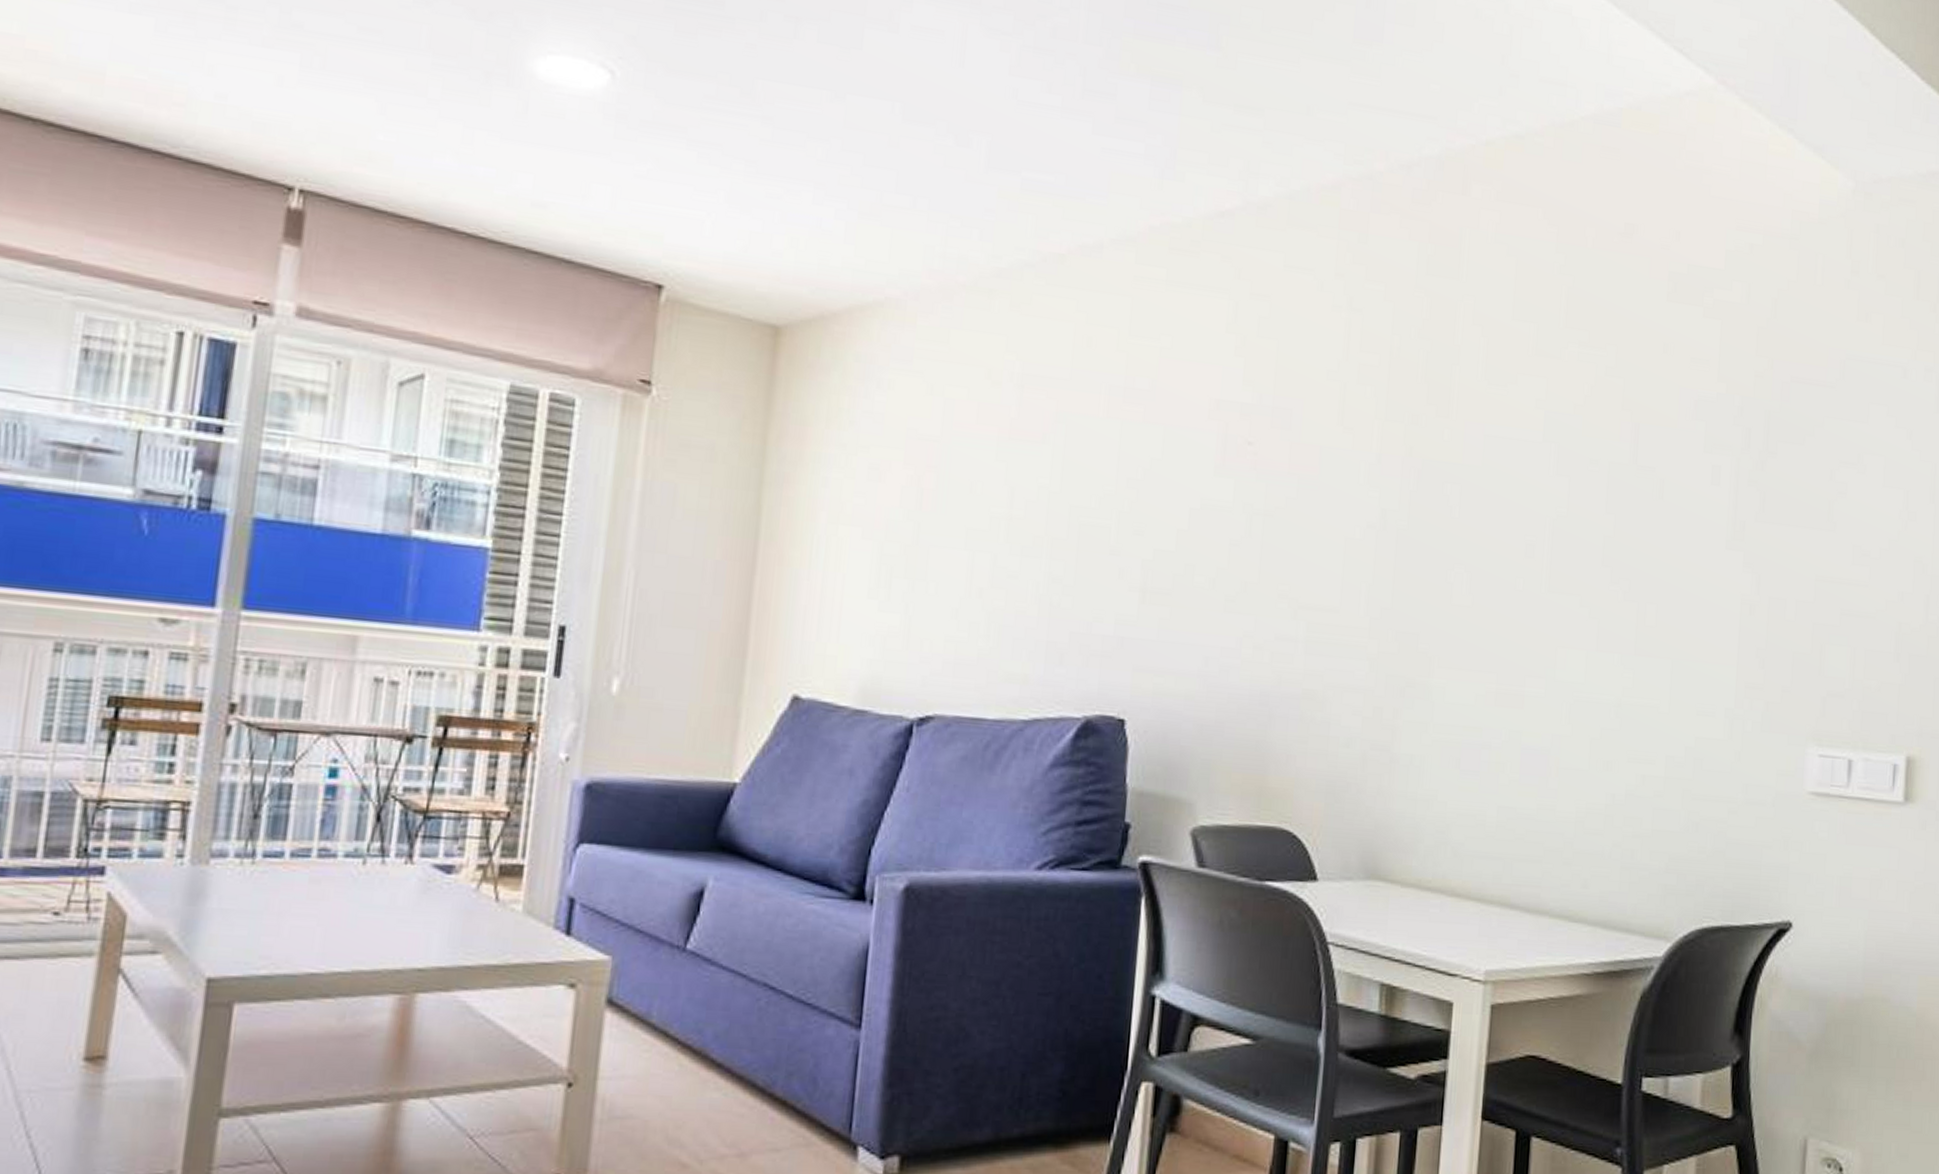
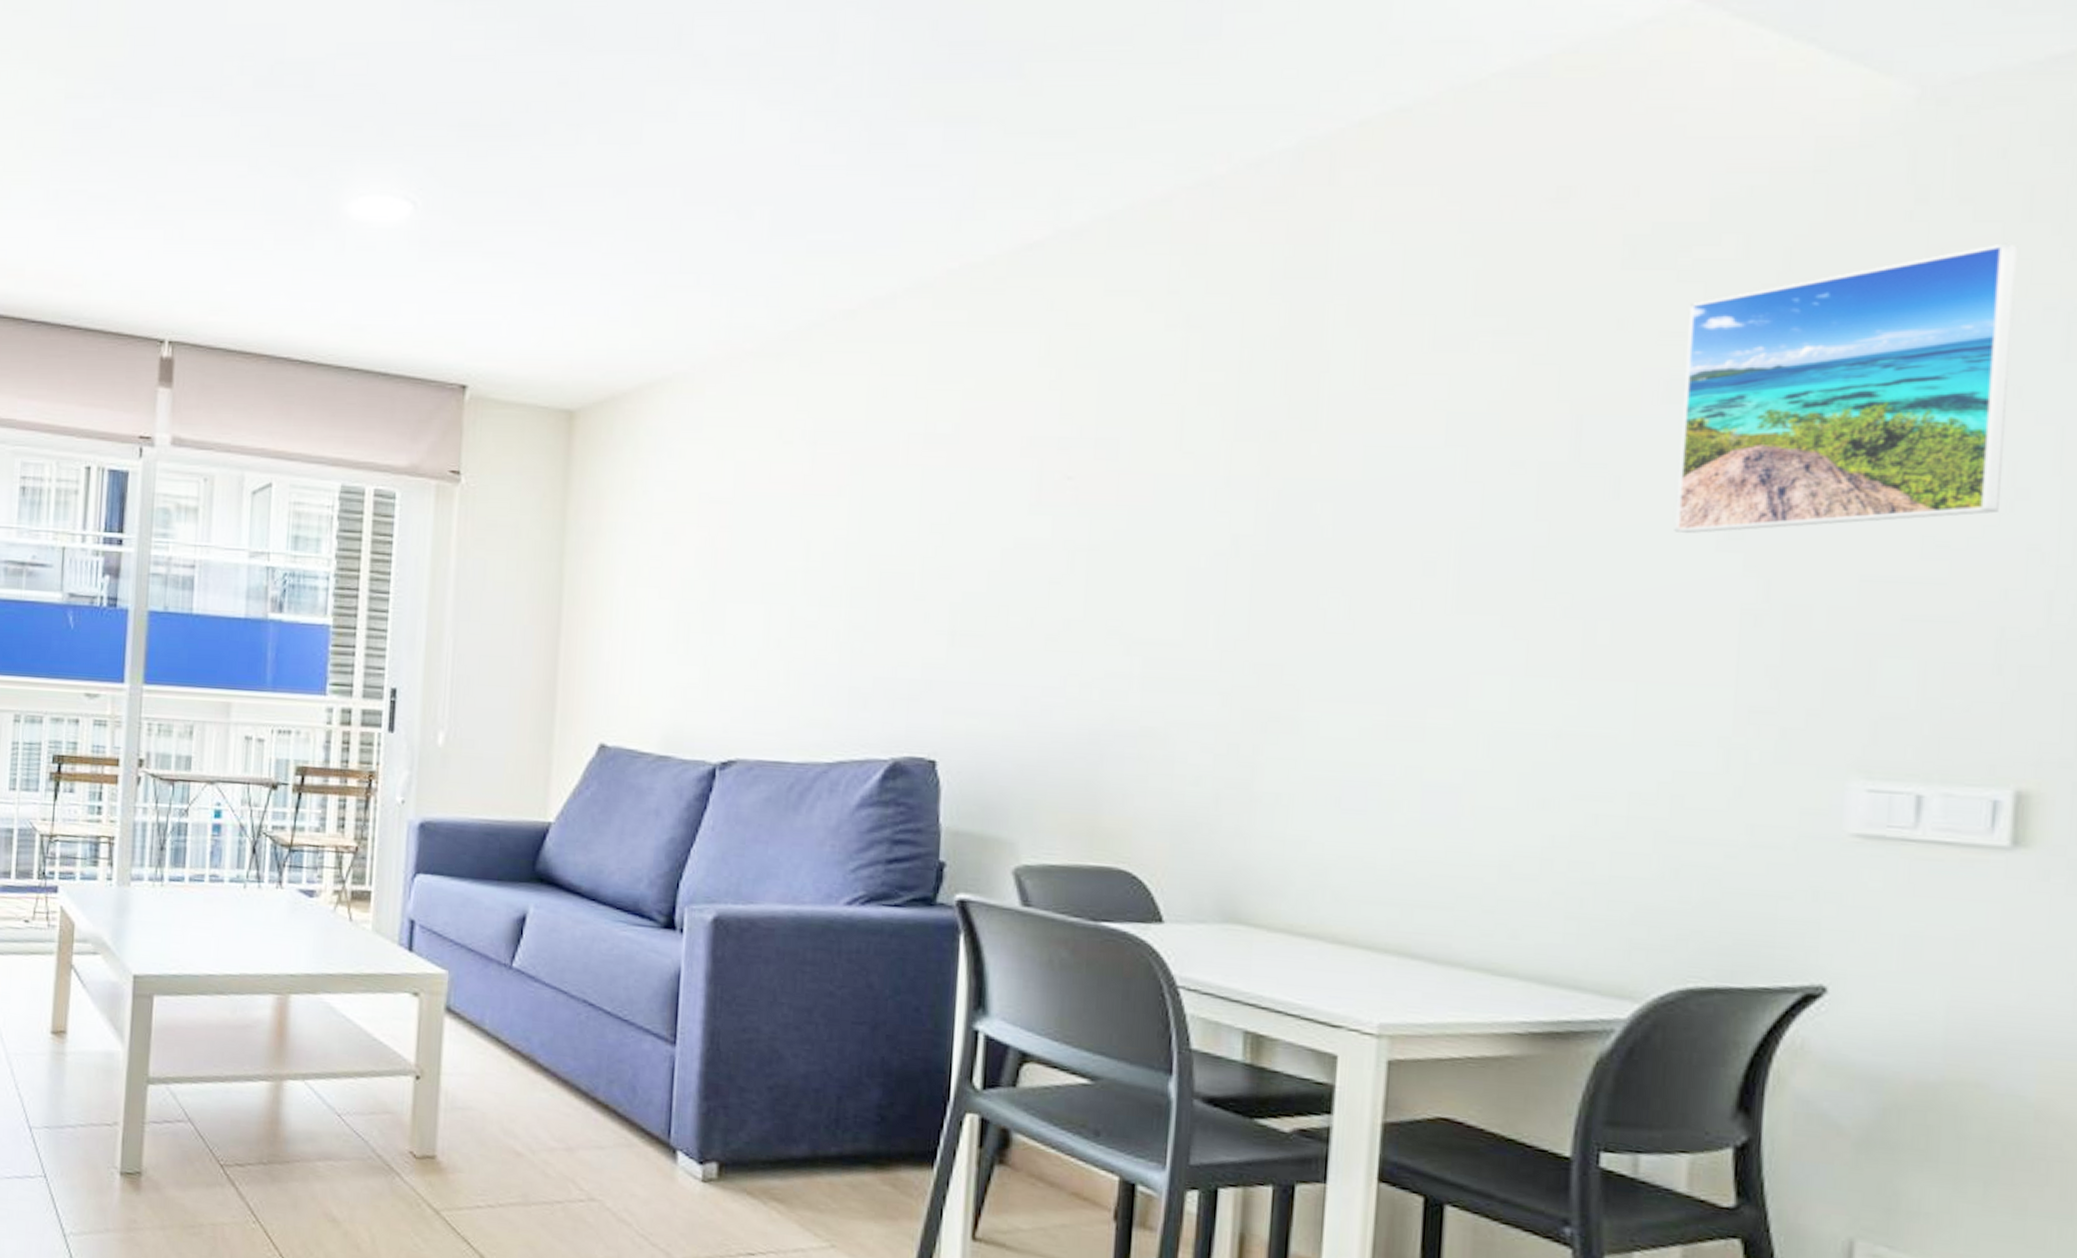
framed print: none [1699,314,1911,533] -> present [1674,243,2018,533]

